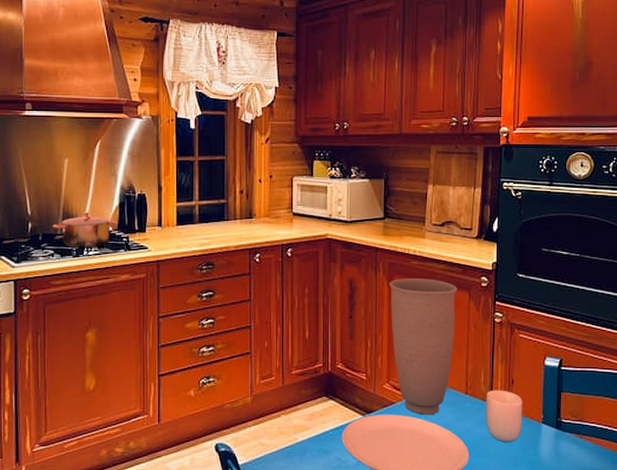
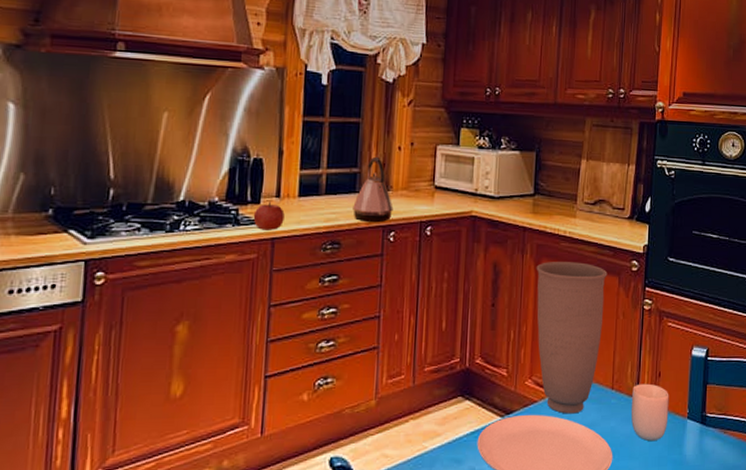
cooking pot: present [52,211,118,248] -> none [141,177,226,221]
fruit: none [141,230,166,255] -> present [253,201,285,232]
kettle: none [223,190,258,246] -> present [353,157,394,223]

